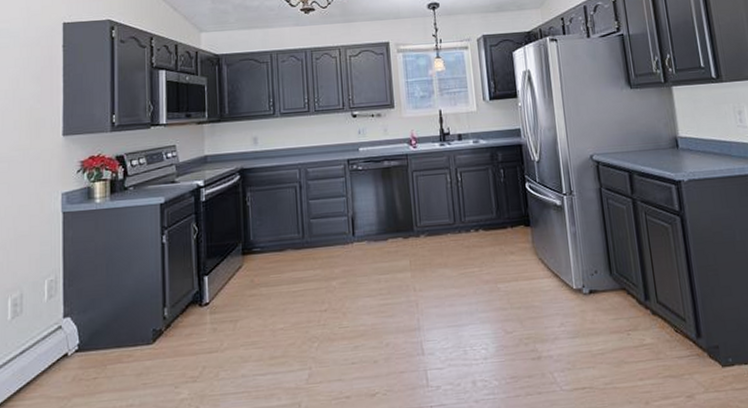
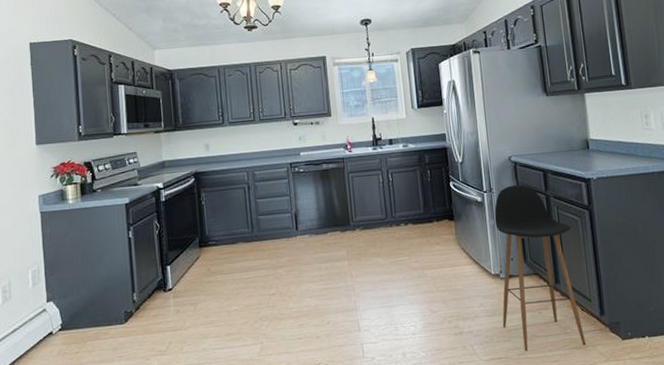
bar stool: none [575,186,682,380] -> present [494,184,587,352]

